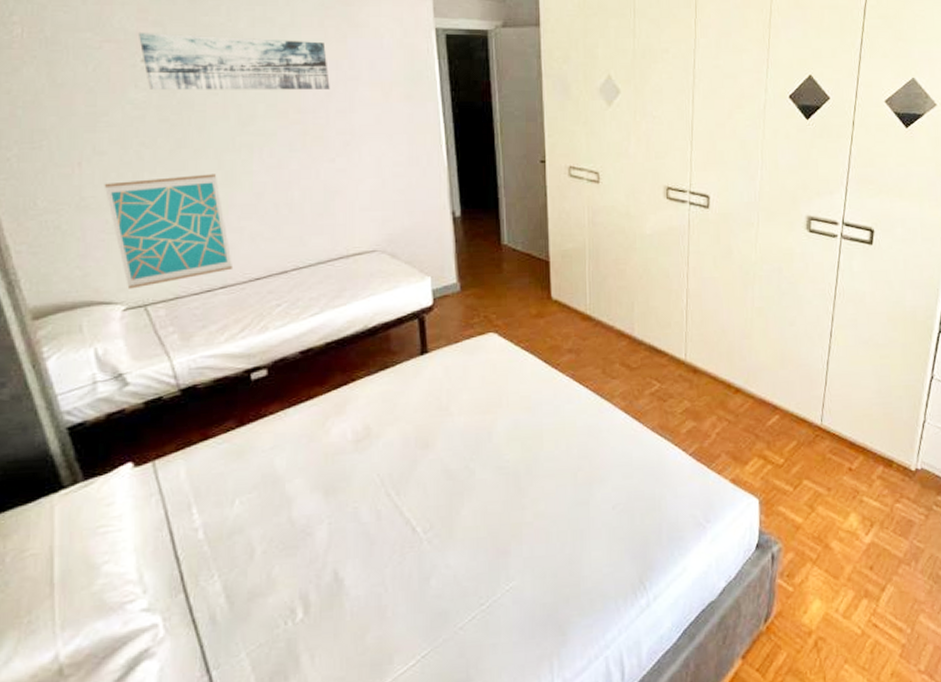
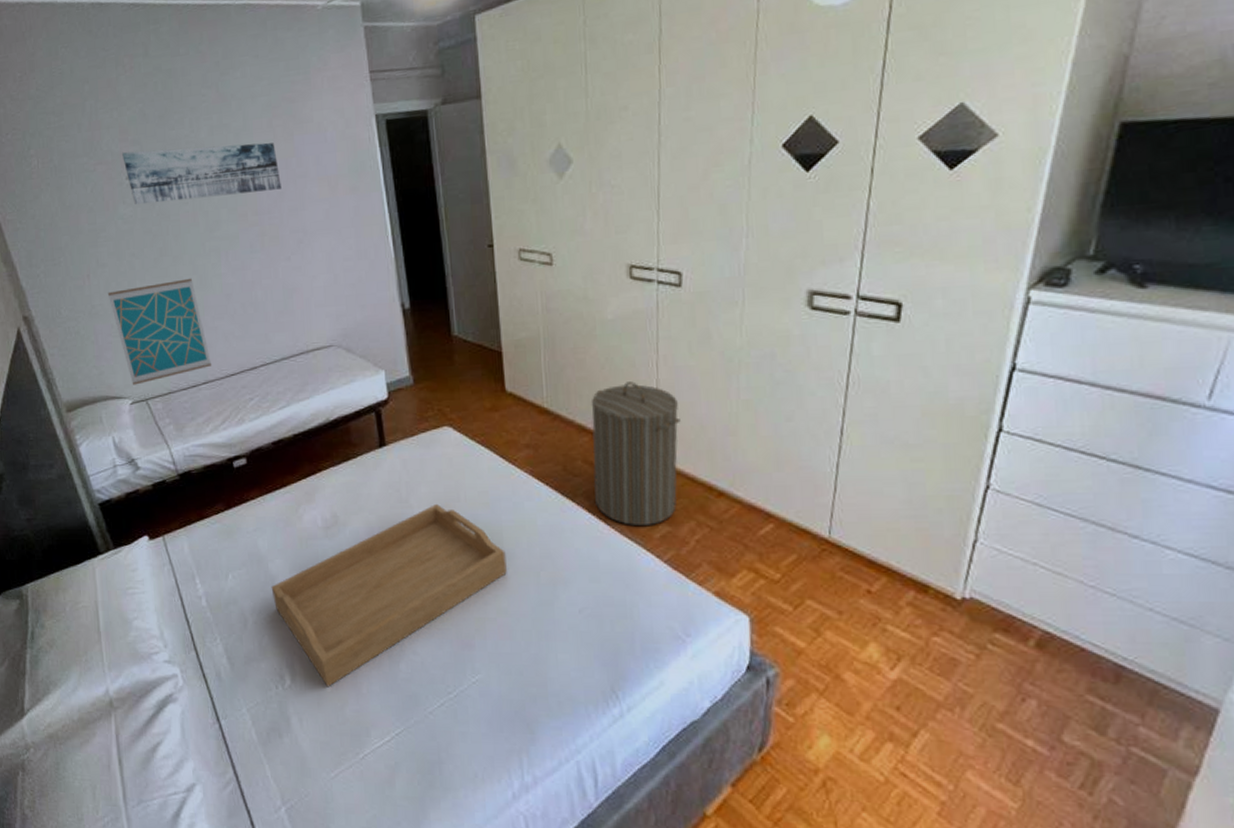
serving tray: none [287,409,545,616] -> present [271,503,507,688]
laundry hamper: none [629,290,706,423] -> present [591,381,681,525]

